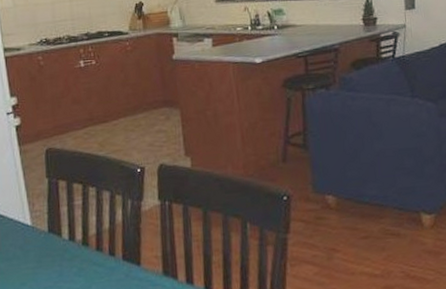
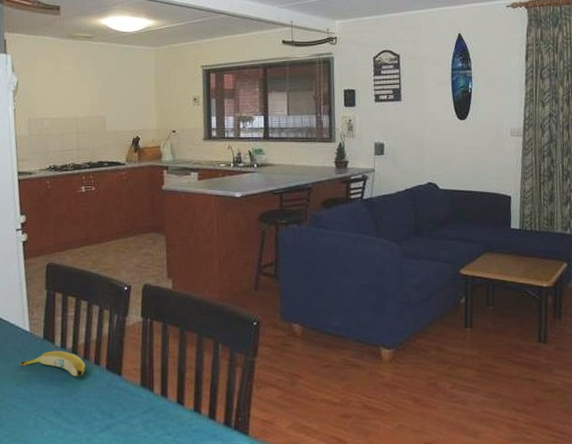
fruit: none [22,243,100,270] -> present [19,350,86,376]

